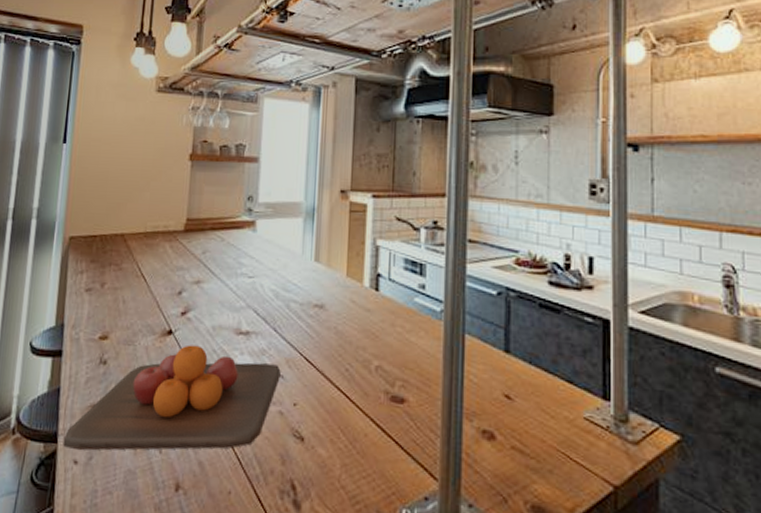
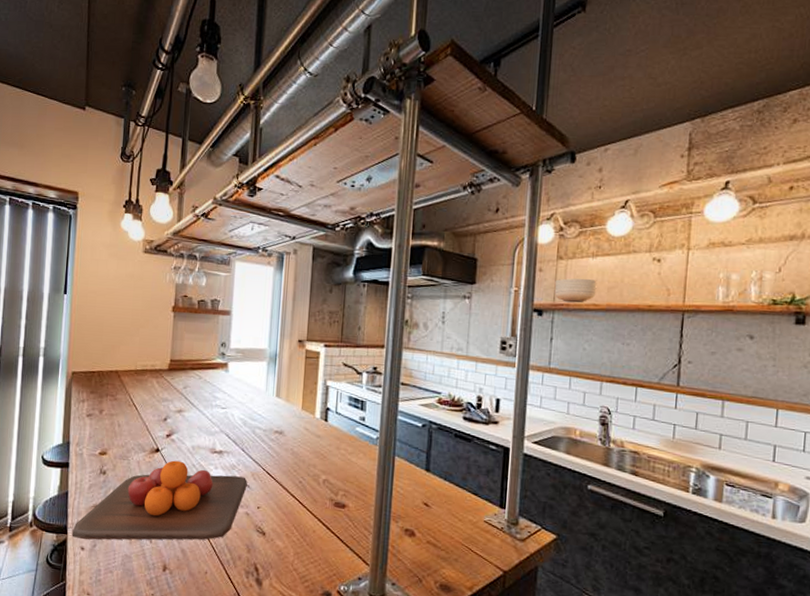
bowl: none [651,104,704,135] -> present [554,278,597,303]

